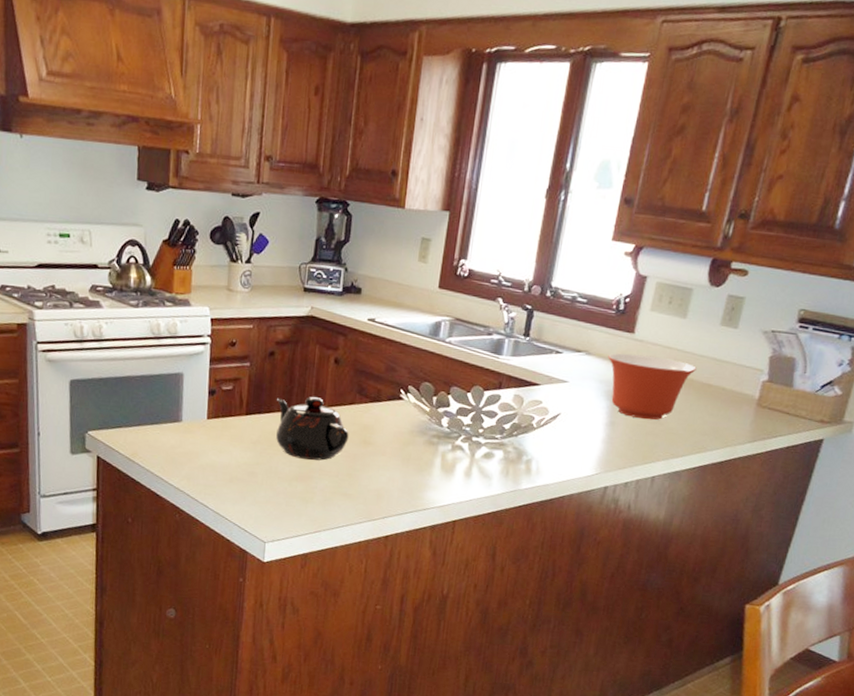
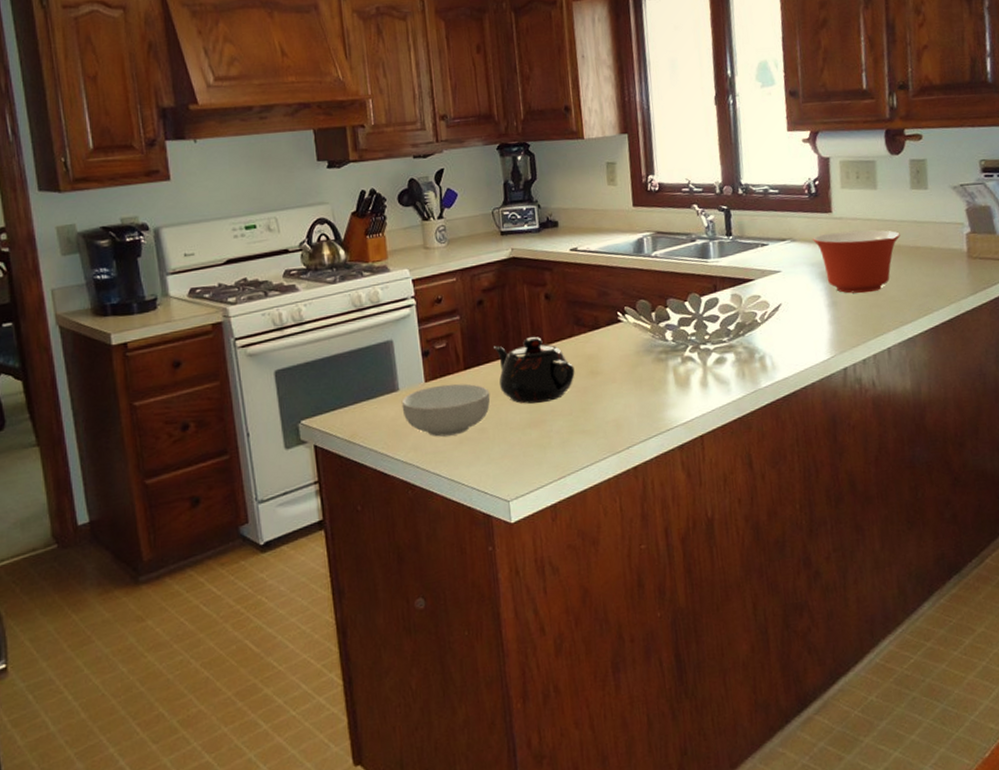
cereal bowl: none [182,424,266,474] -> present [401,383,491,437]

